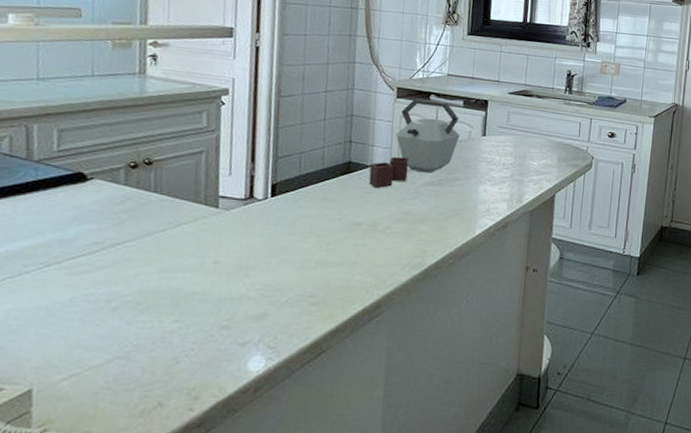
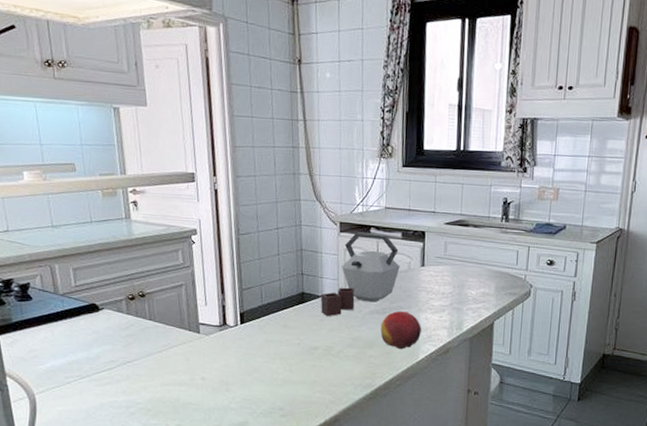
fruit: none [434,183,480,224] -> present [380,311,421,350]

